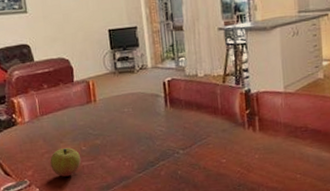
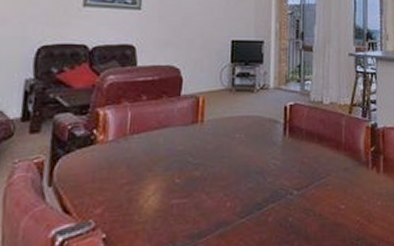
apple: present [50,148,81,177] -> none [129,179,171,219]

